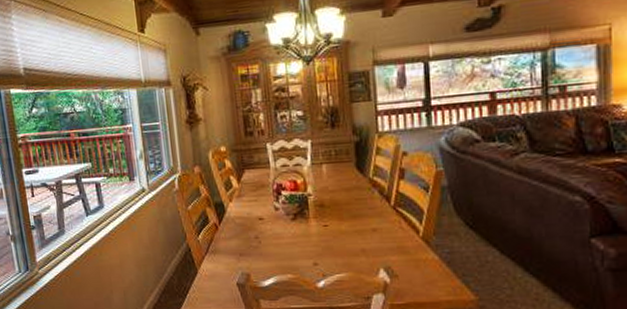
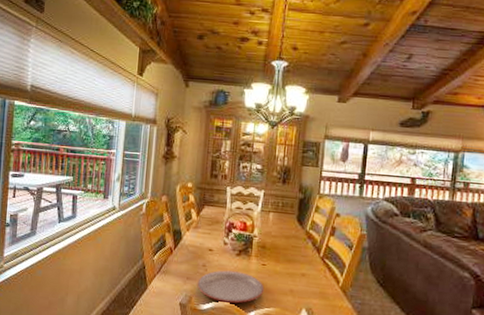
plate: none [252,238,331,275] -> present [197,270,265,304]

